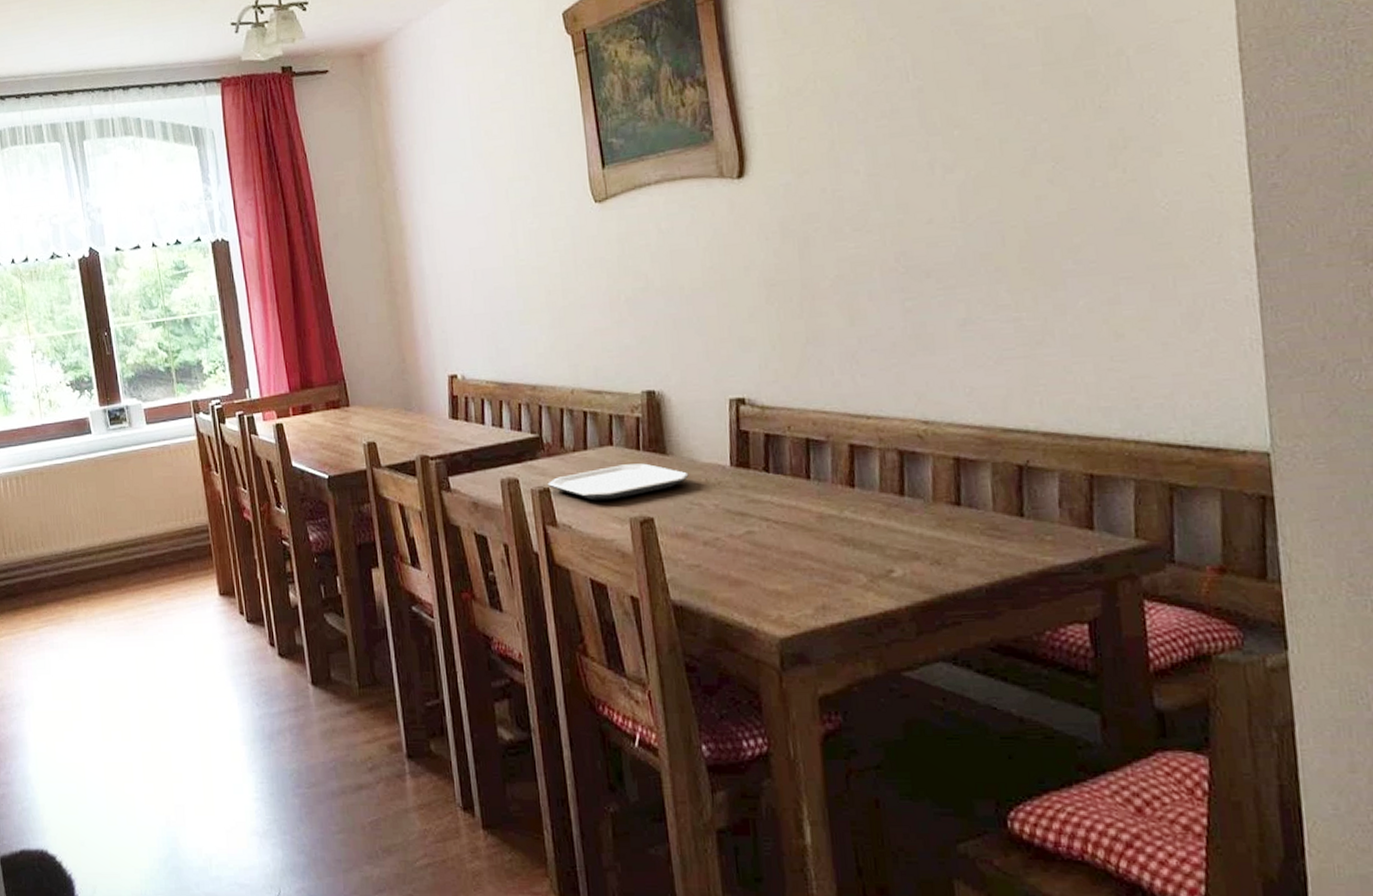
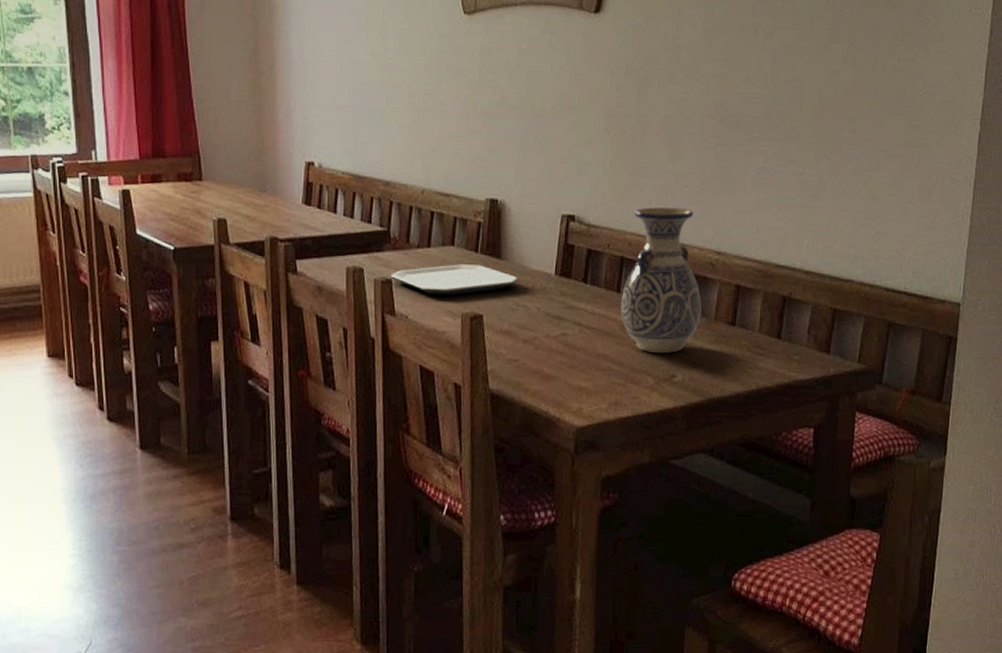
vase: none [812,376,915,546] -> present [621,207,702,354]

